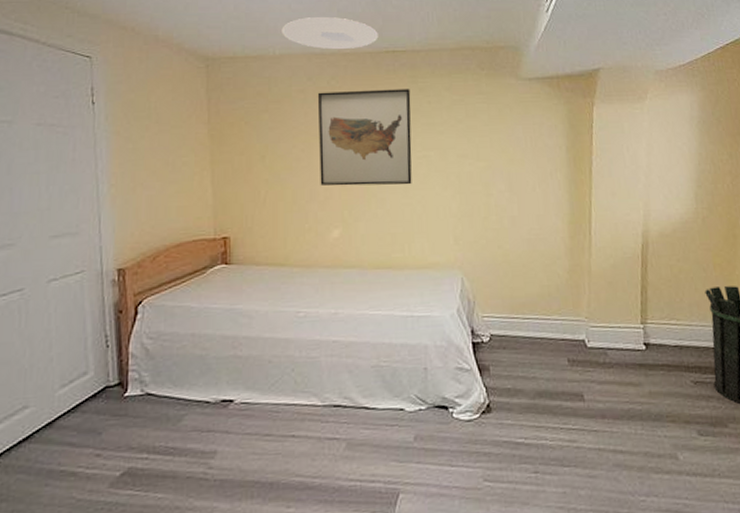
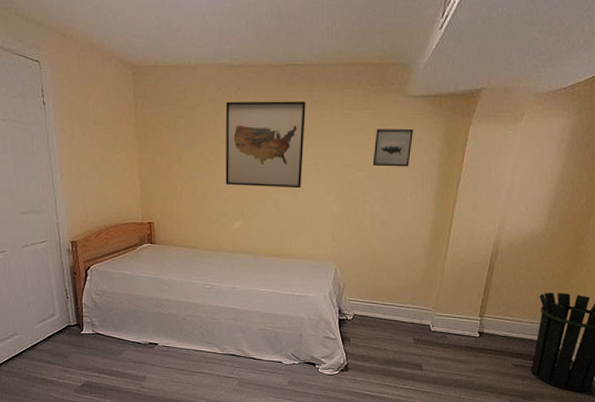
ceiling light: present [281,17,379,50] -> none [196,29,281,62]
wall art: none [492,113,534,155] -> present [372,129,414,167]

